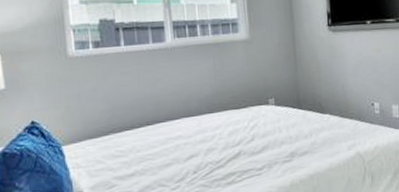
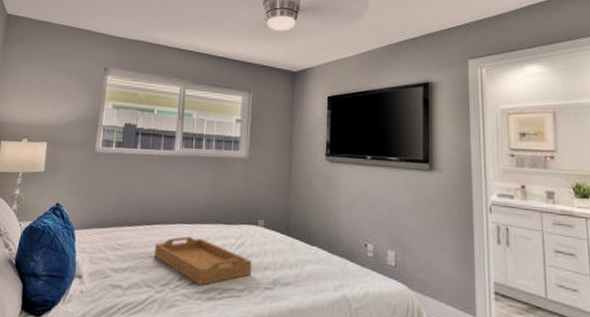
serving tray: none [162,128,269,173] -> present [154,236,253,285]

